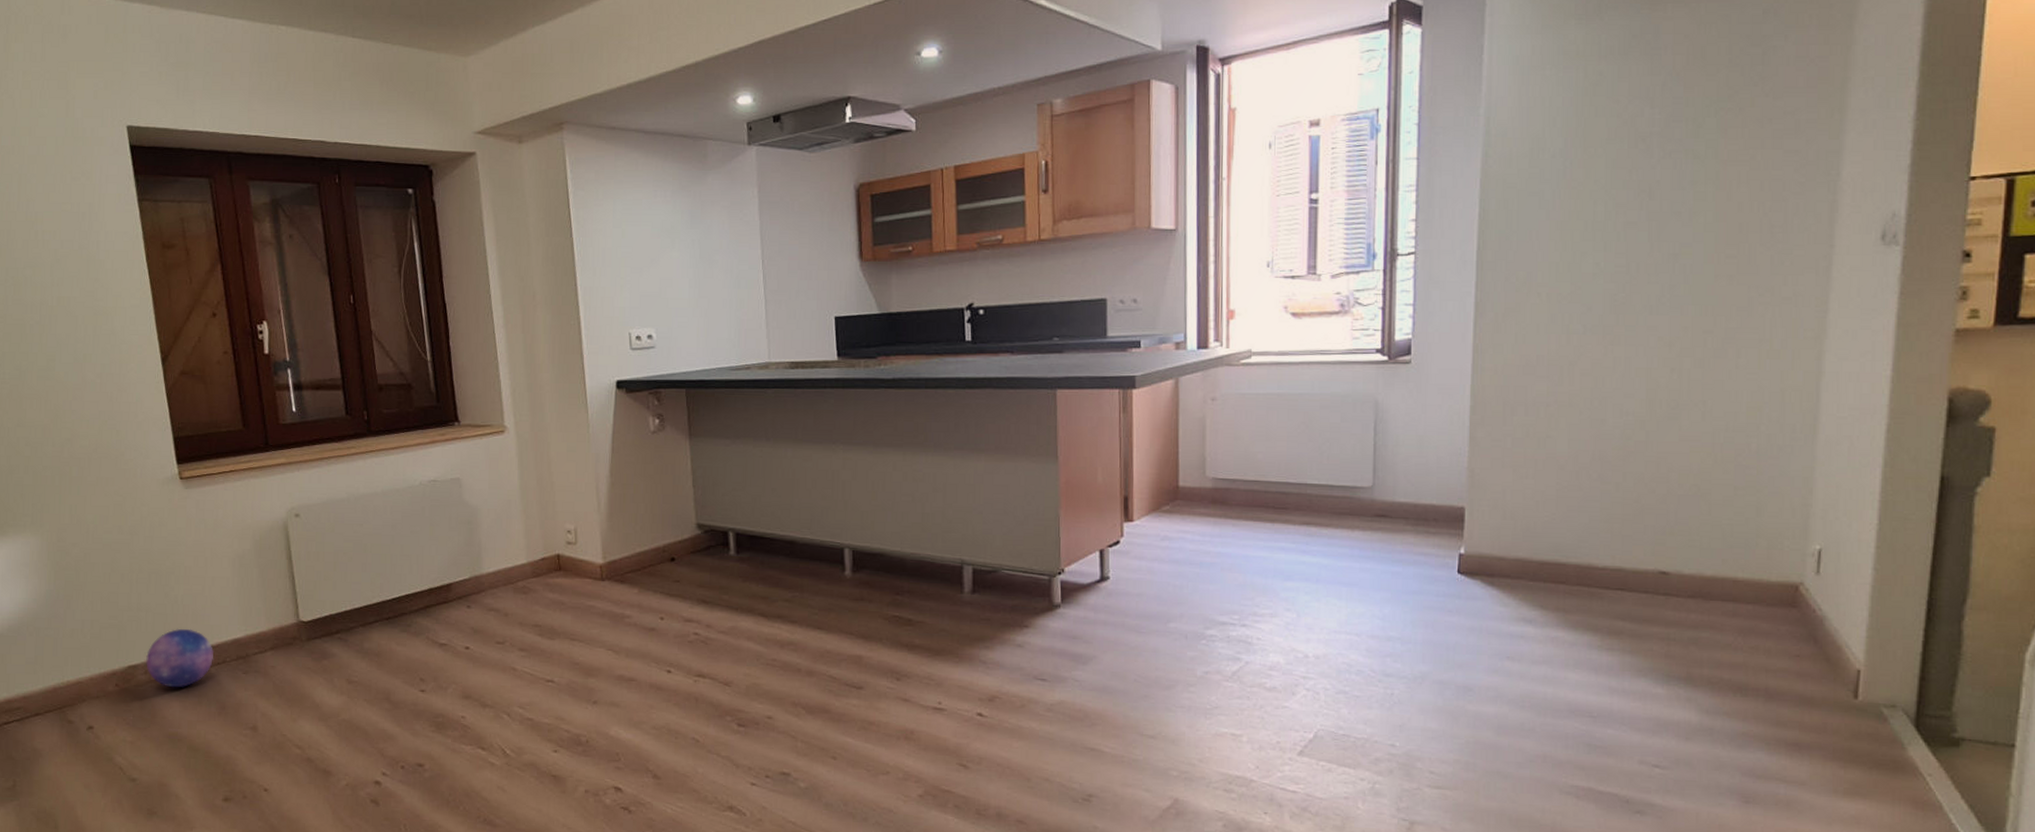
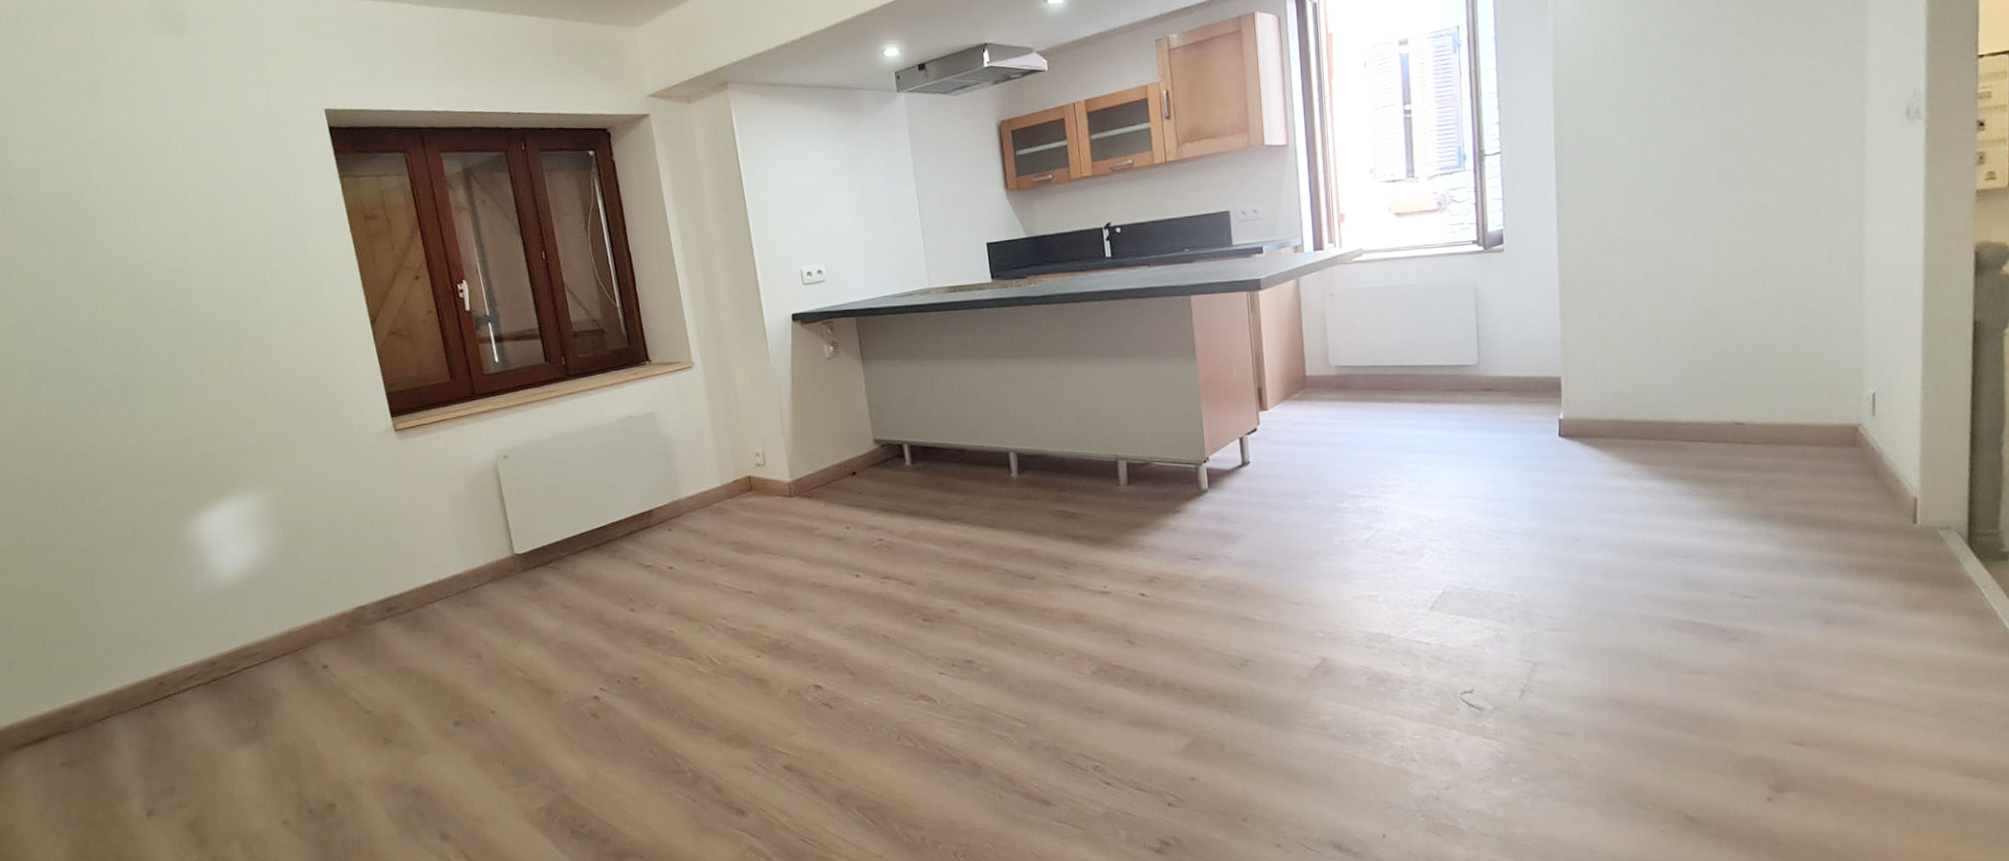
decorative ball: present [145,628,214,688] -> none [373,568,437,624]

